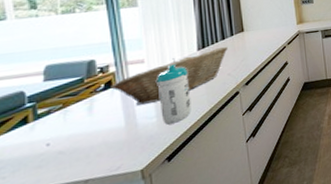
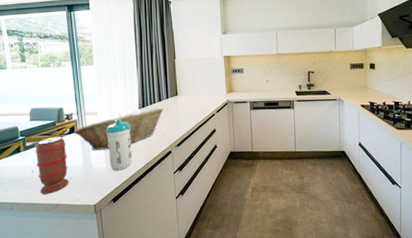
spice grinder: none [52,94,105,172] -> present [35,136,69,194]

